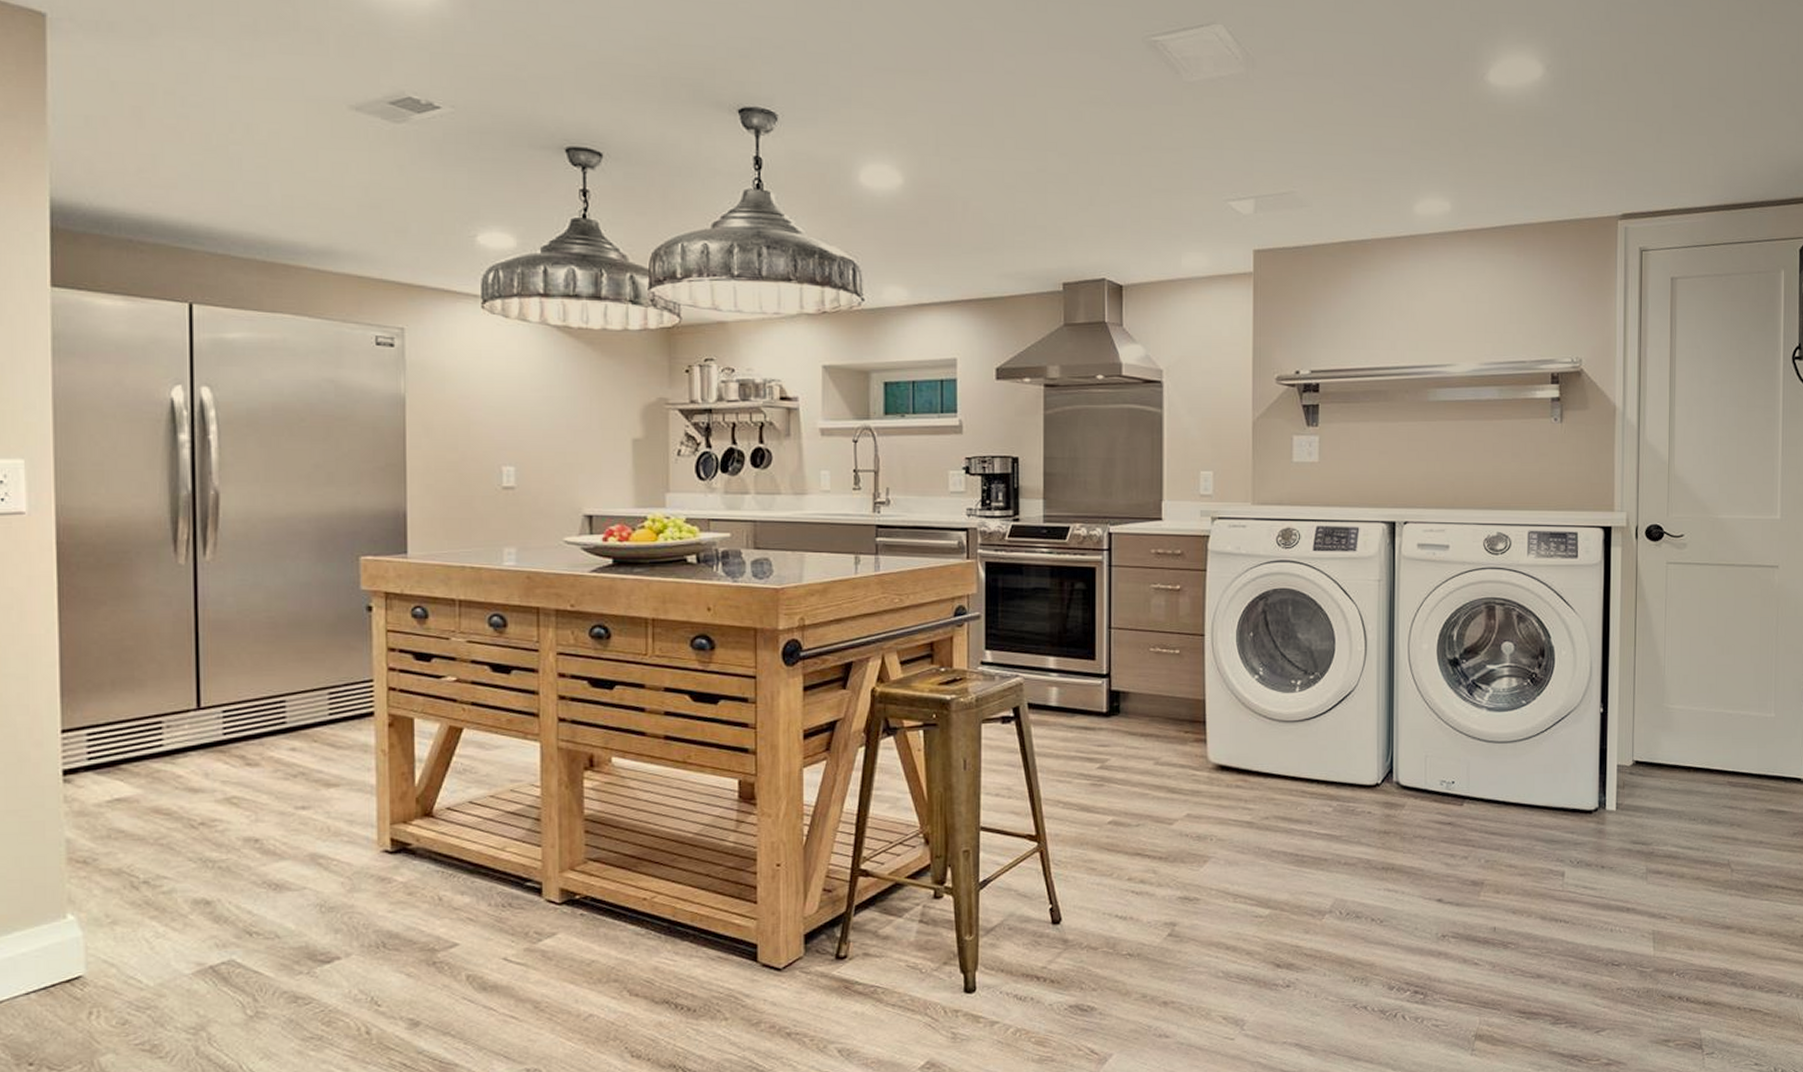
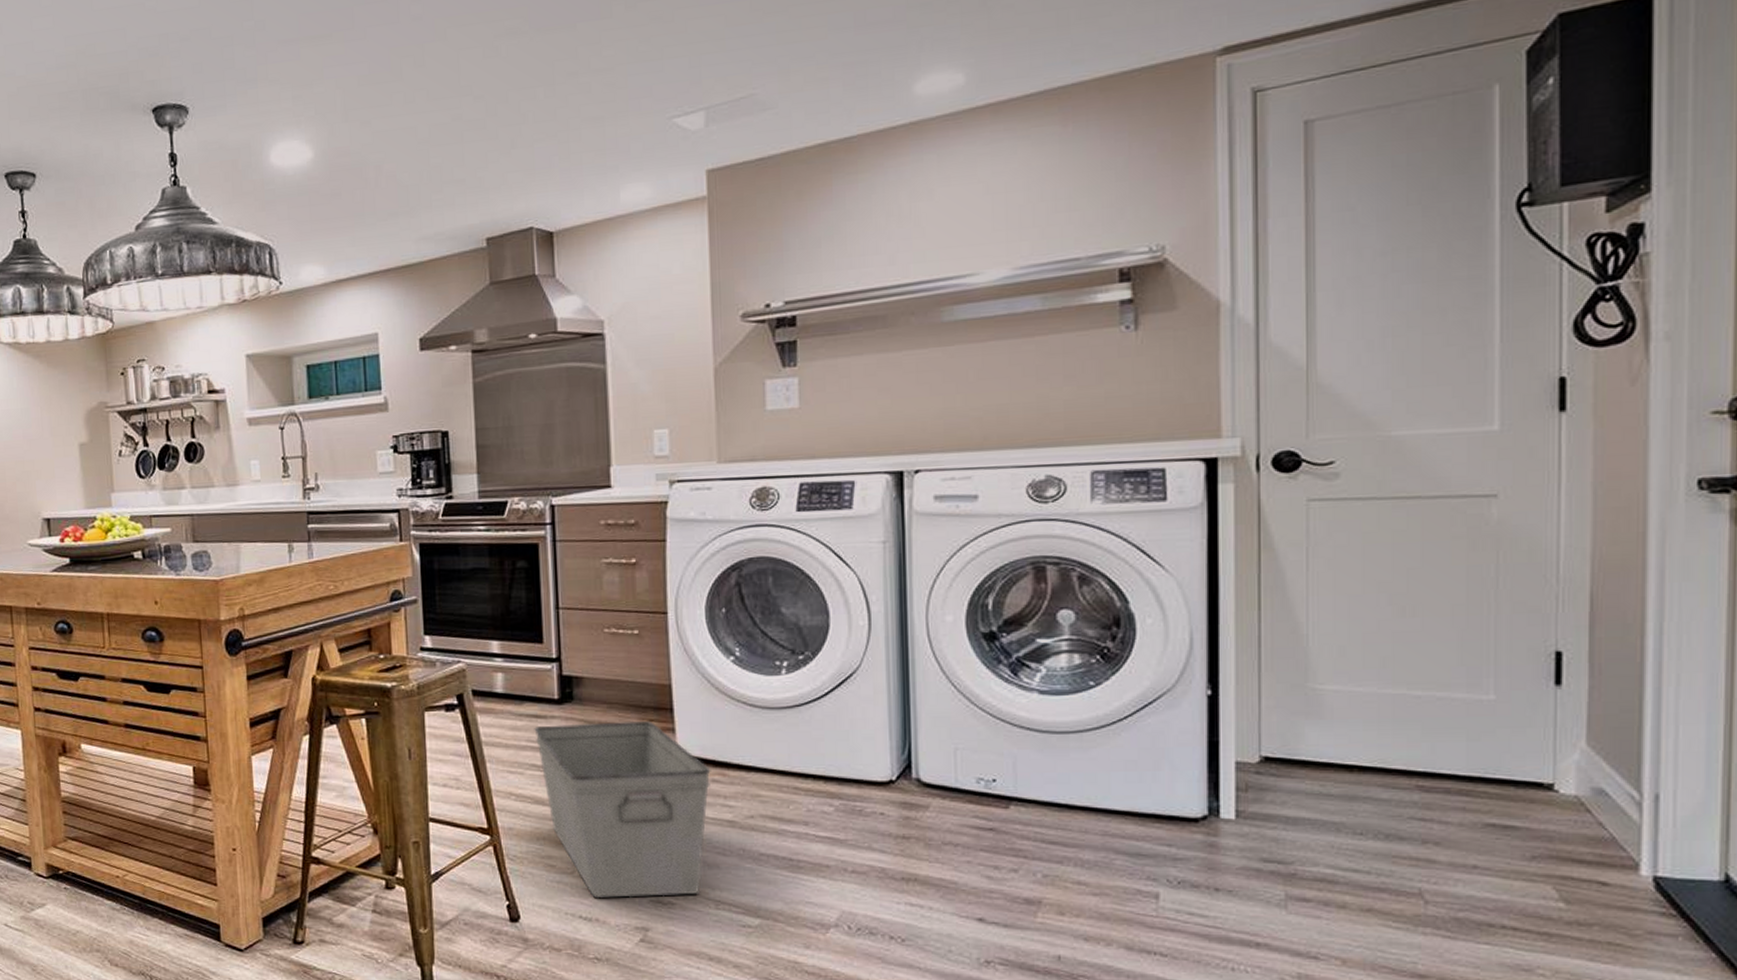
storage bin: none [1083,732,1235,898] -> present [534,720,711,899]

